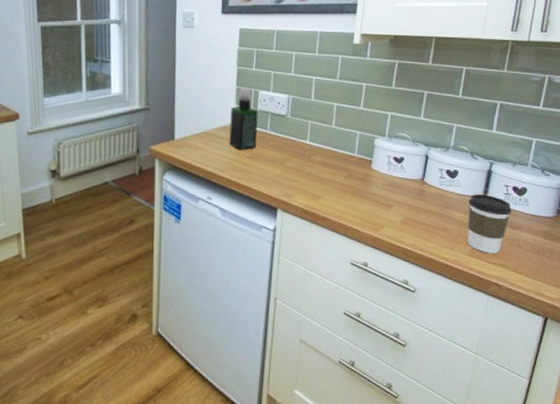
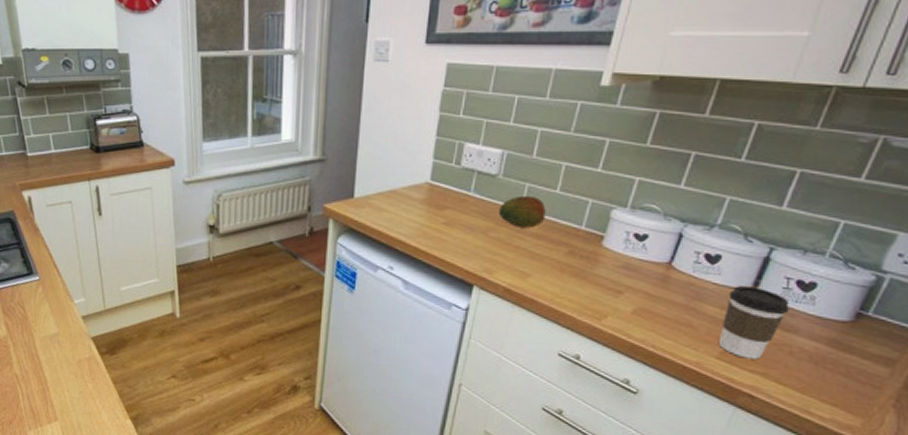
spray bottle: present [229,87,258,150] -> none [421,137,461,215]
fruit: none [291,131,327,157] -> present [499,195,546,228]

